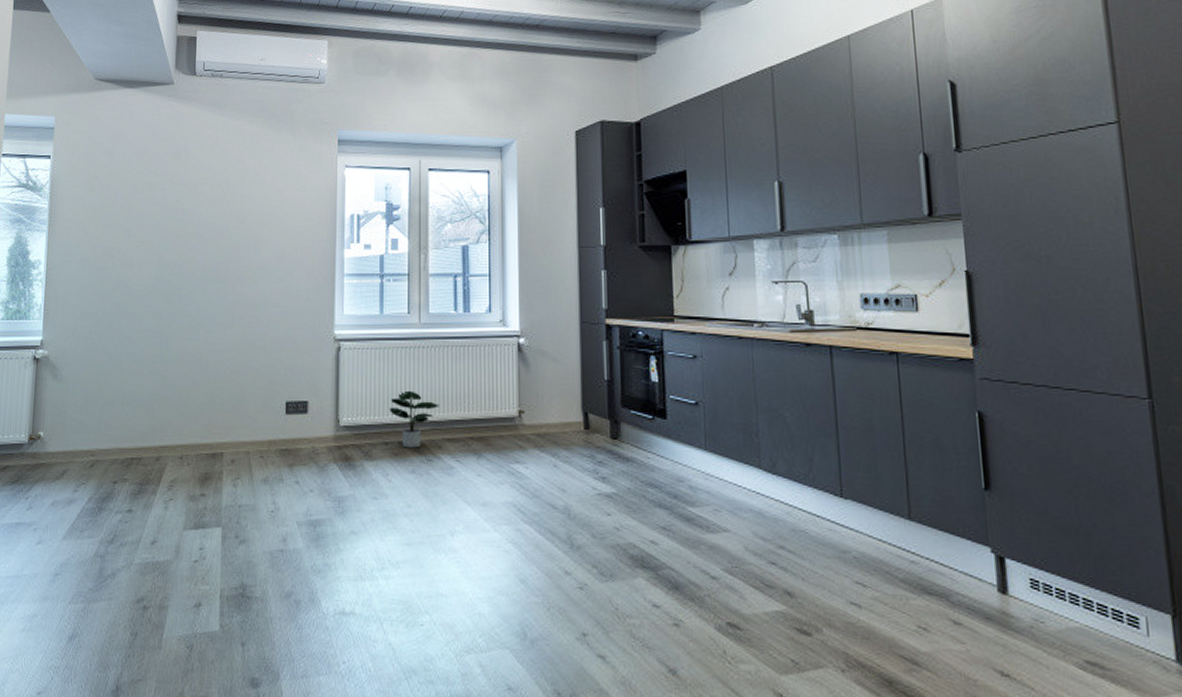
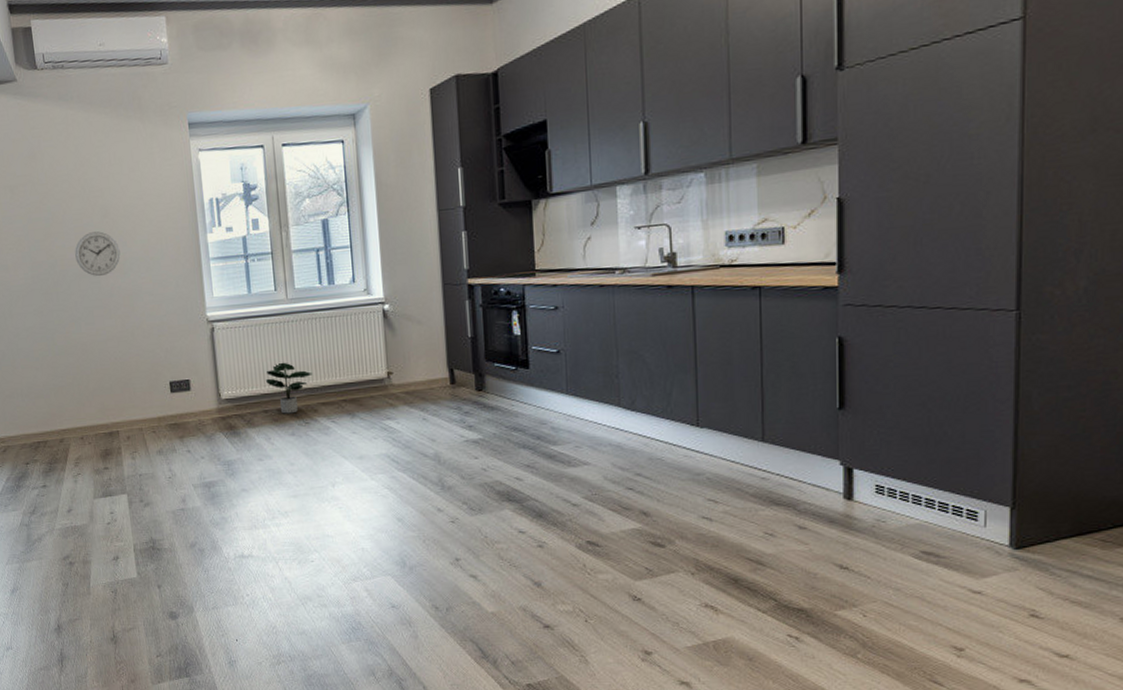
wall clock: none [205,237,252,283] -> present [75,231,121,277]

